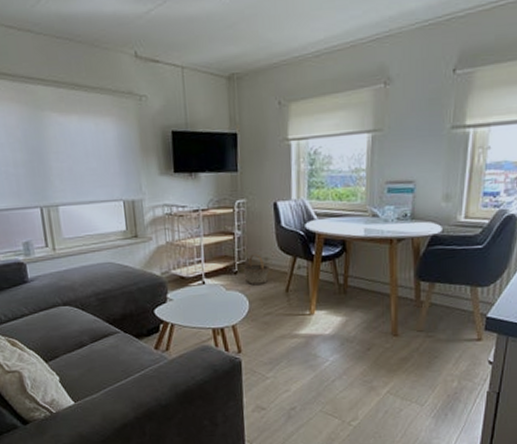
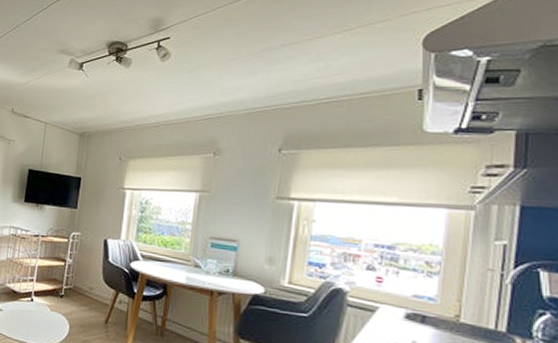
basket: present [243,253,270,286] -> none [69,281,93,312]

